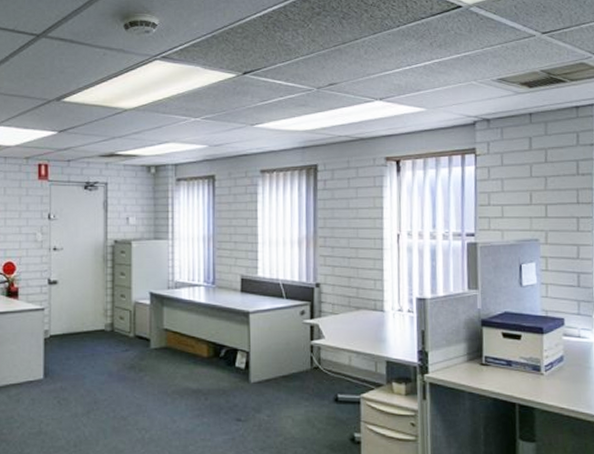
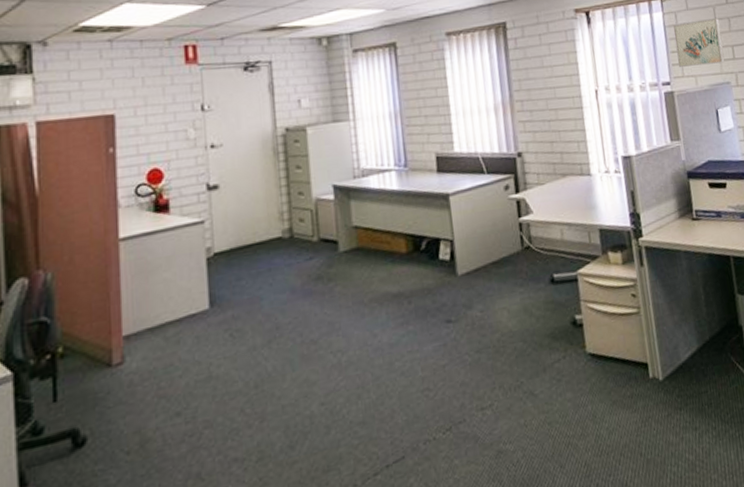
wall art: none [484,176,536,220] -> present [673,18,725,67]

